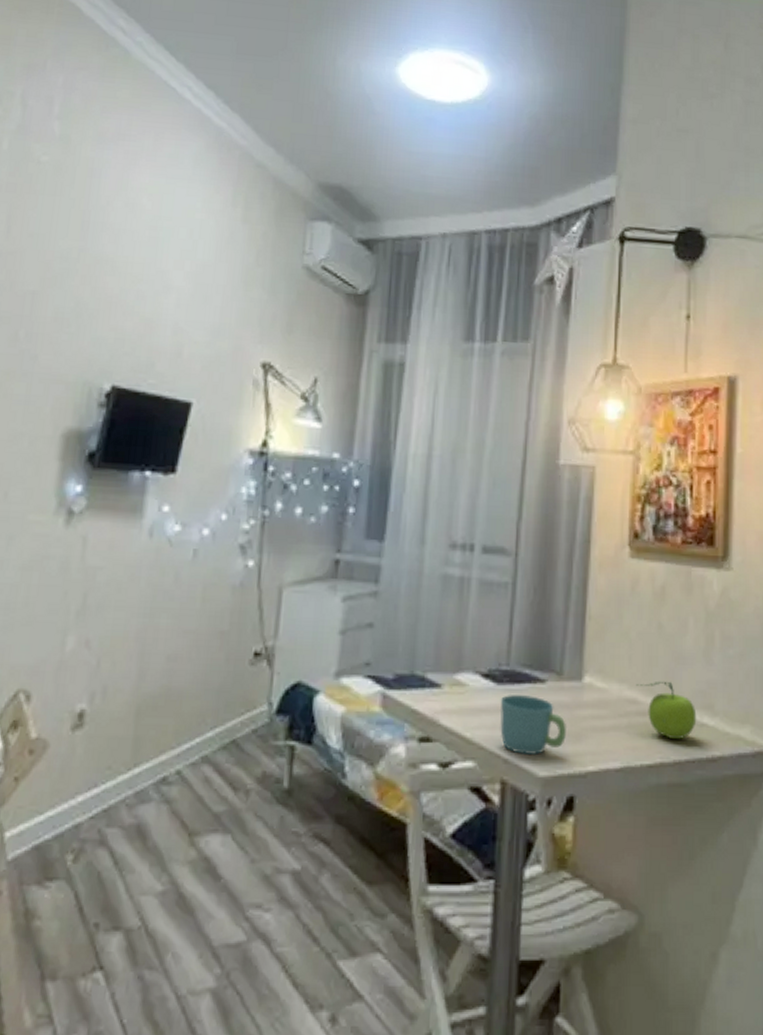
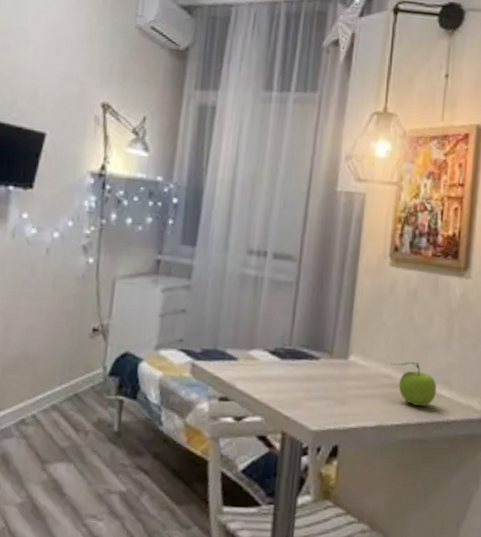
mug: present [499,693,568,756] -> none [282,367,335,415]

